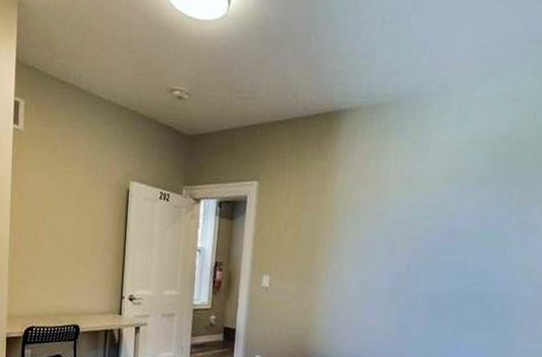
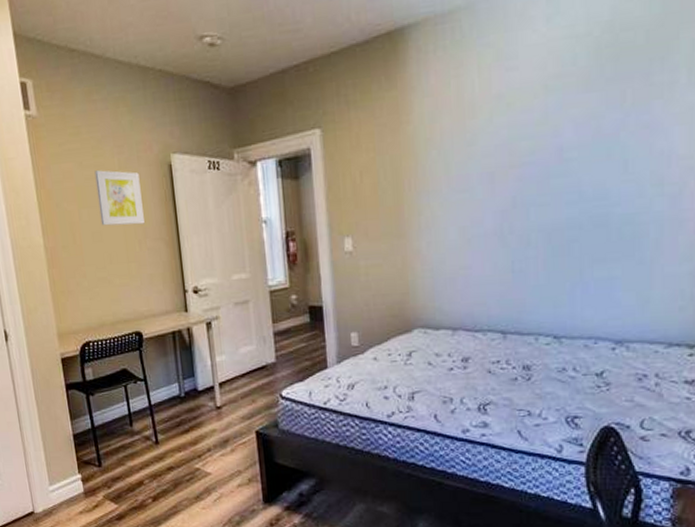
wall art: none [61,184,100,236] -> present [94,170,145,226]

